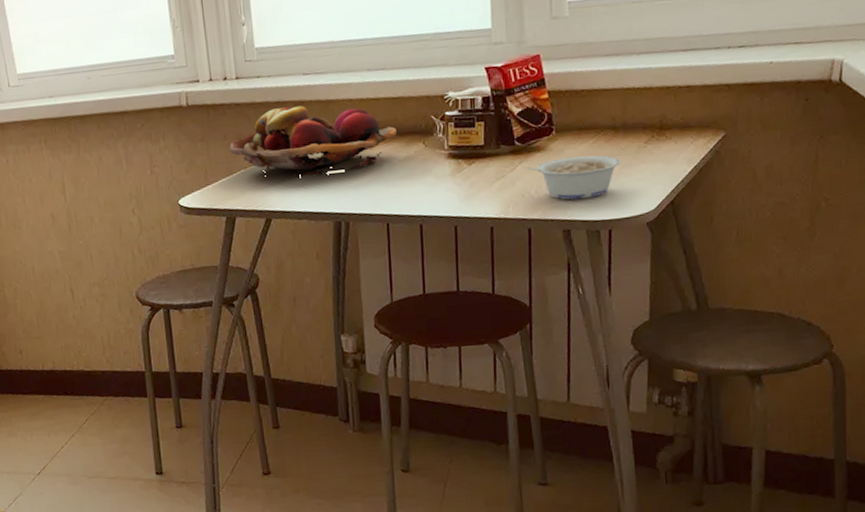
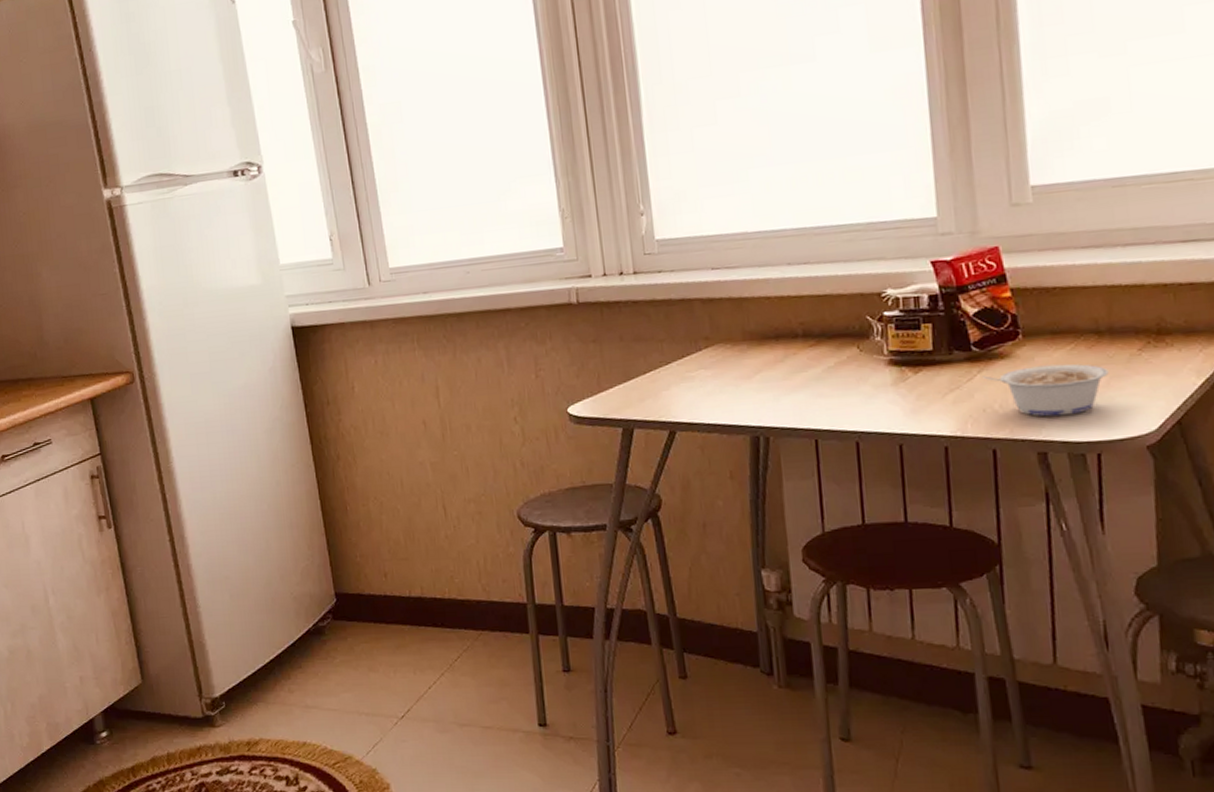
fruit basket: present [229,105,397,177] -> none [625,304,825,384]

